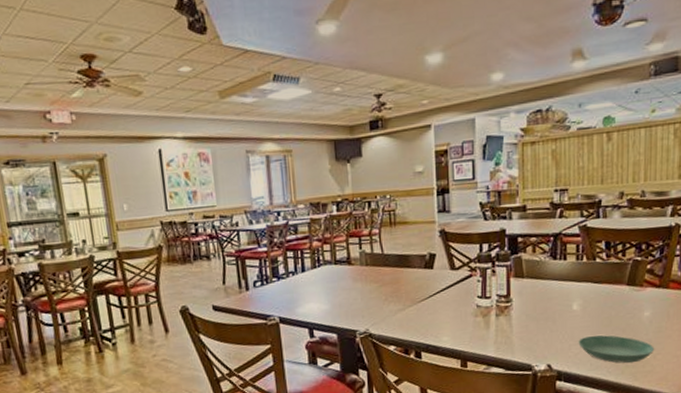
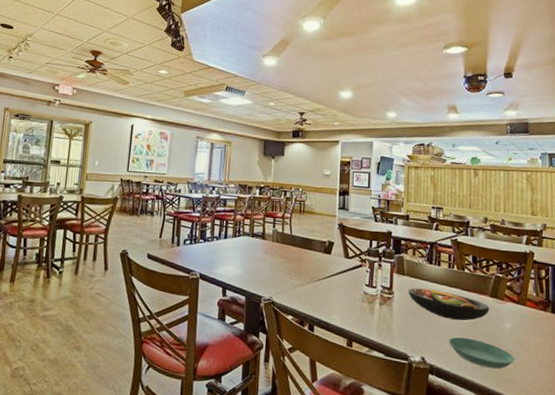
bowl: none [528,288,626,319] -> present [407,288,490,321]

